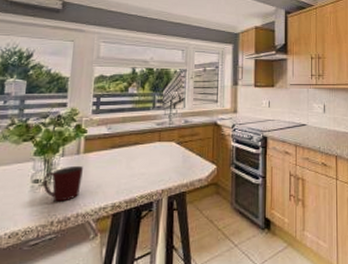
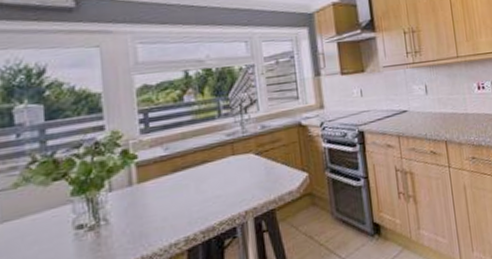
mug: present [43,165,83,202] -> none [89,199,141,248]

